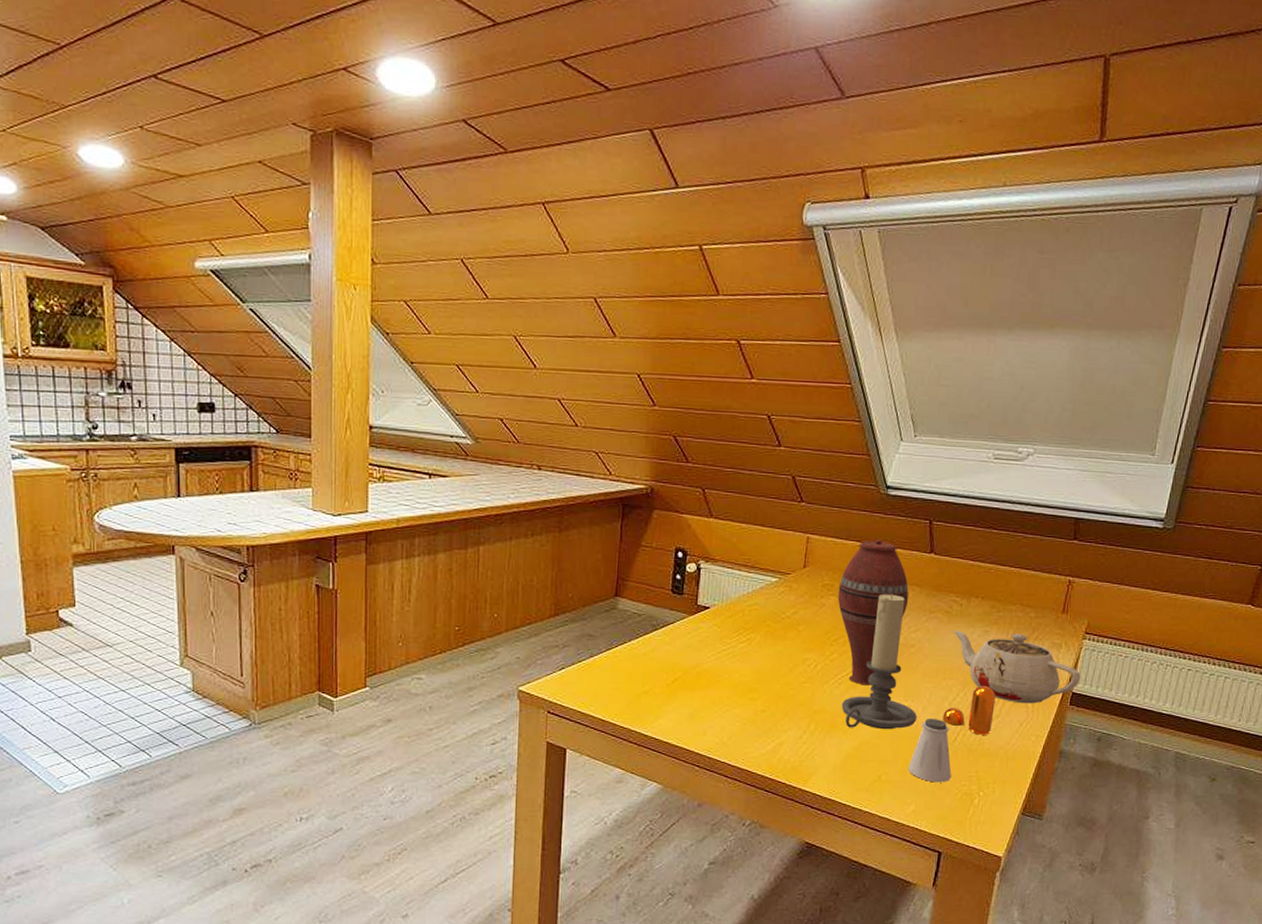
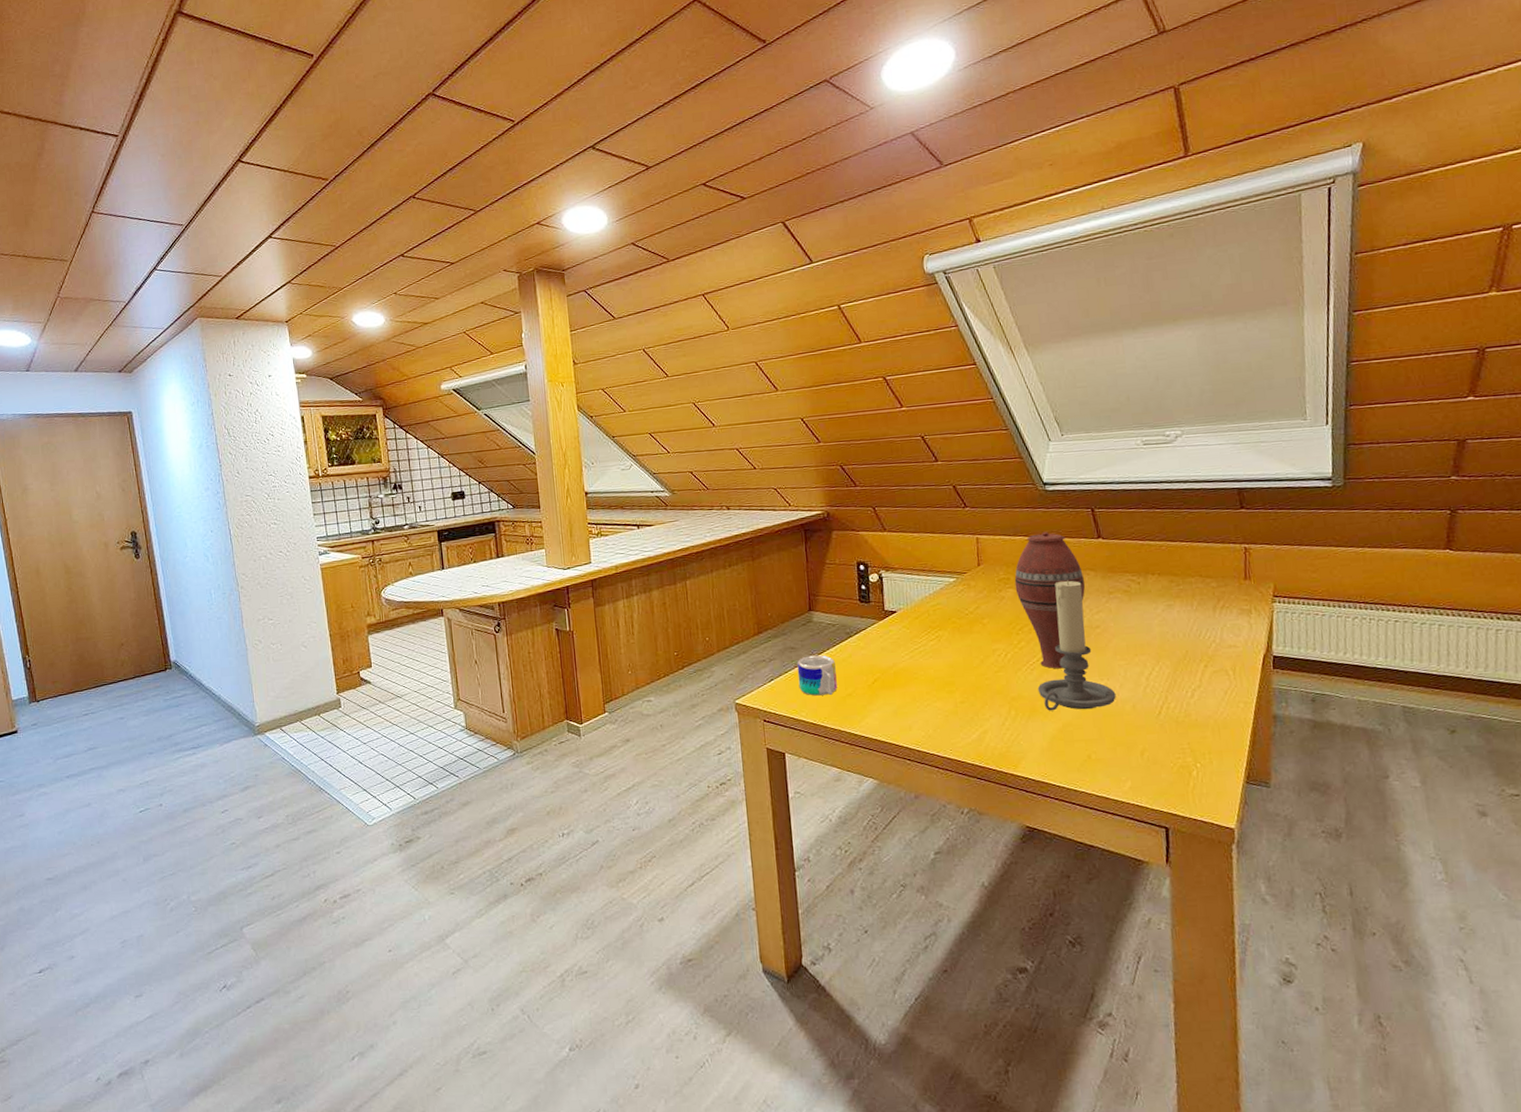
mug: none [592,646,635,690] -> present [797,655,837,696]
saltshaker: present [908,718,952,783] -> none [1116,694,1163,758]
pepper shaker: present [942,685,996,735] -> none [1141,657,1196,707]
teapot: present [952,630,1081,704] -> none [1135,604,1279,672]

